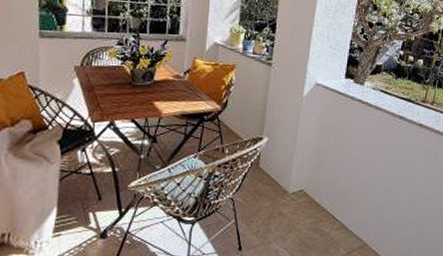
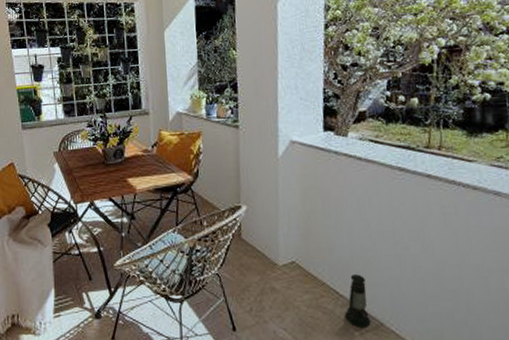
lantern: none [337,201,359,247] -> present [344,271,371,327]

